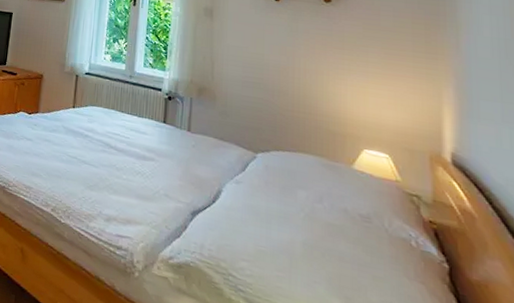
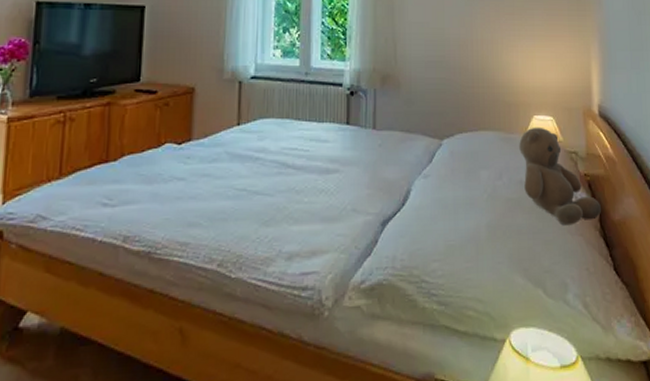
teddy bear: none [345,160,452,272] -> present [519,127,601,226]

